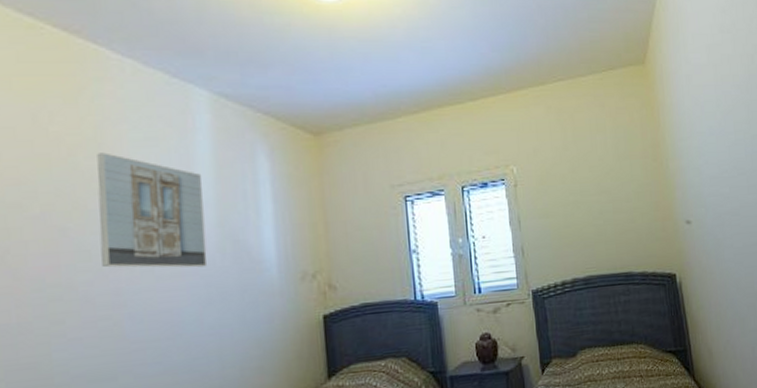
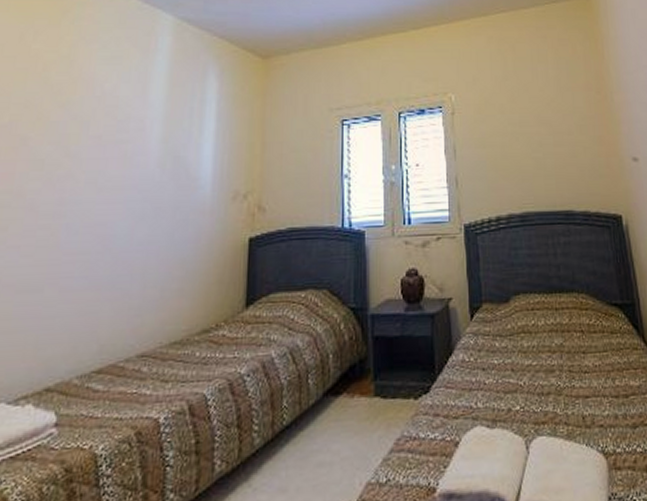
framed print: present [97,152,208,268] -> none [52,69,156,182]

